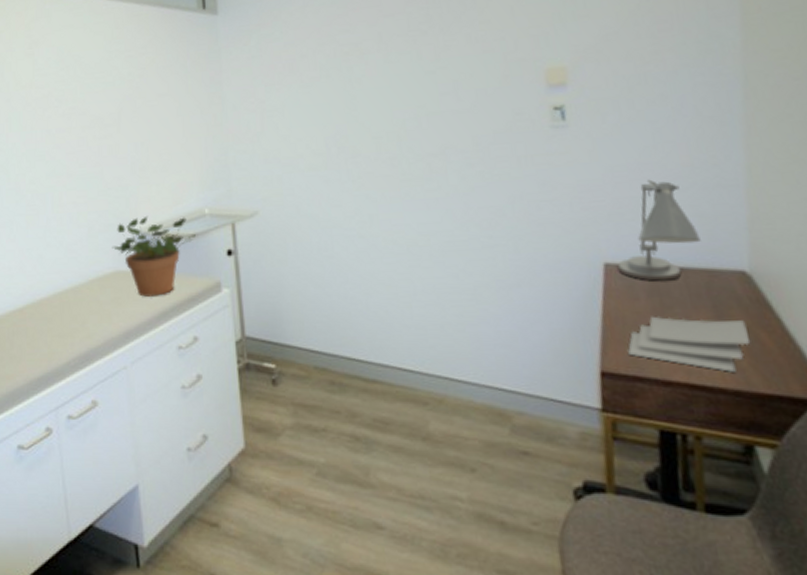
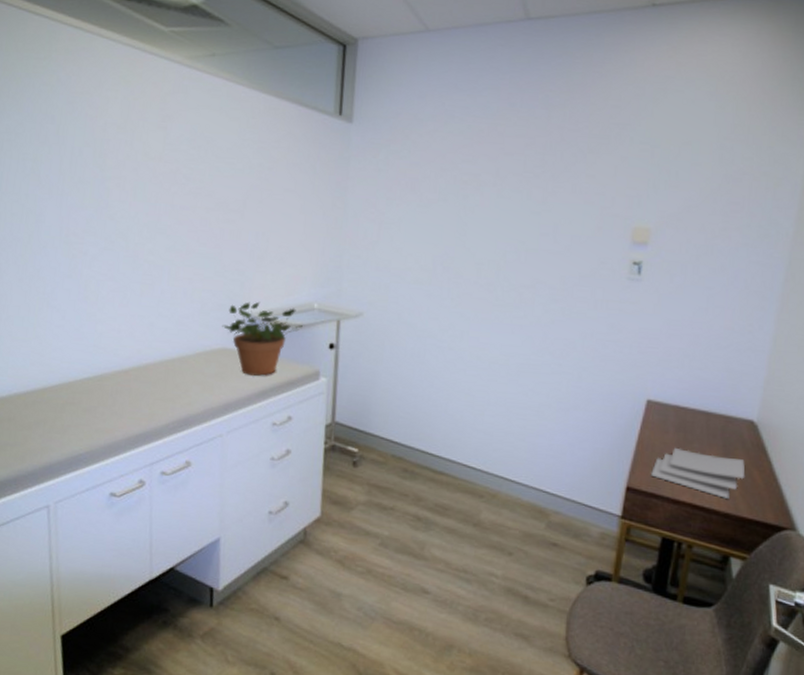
desk lamp: present [618,179,701,281] -> none [658,336,726,421]

